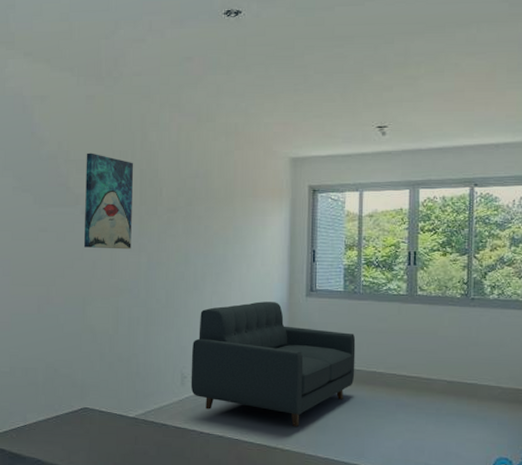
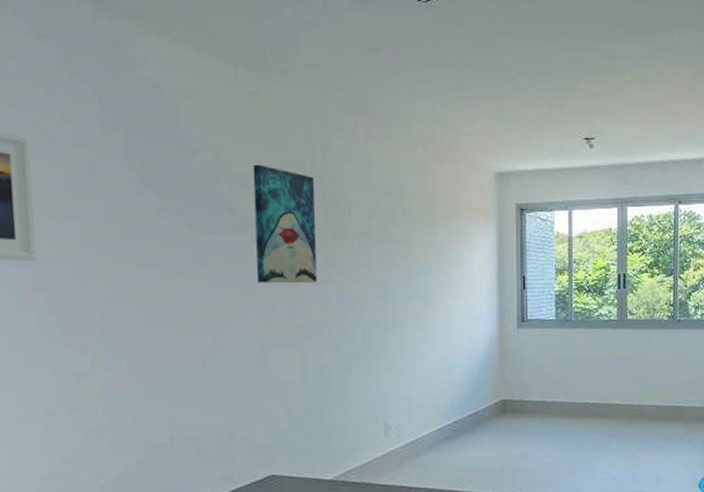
sofa: present [190,301,356,426] -> none [395,335,569,469]

